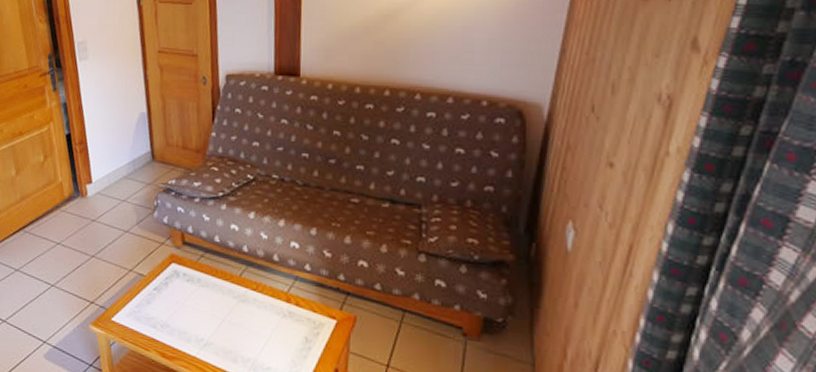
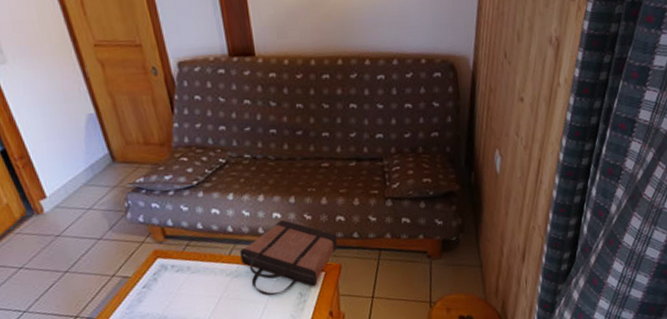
shopping bag: none [251,251,357,335] -> present [240,220,338,296]

